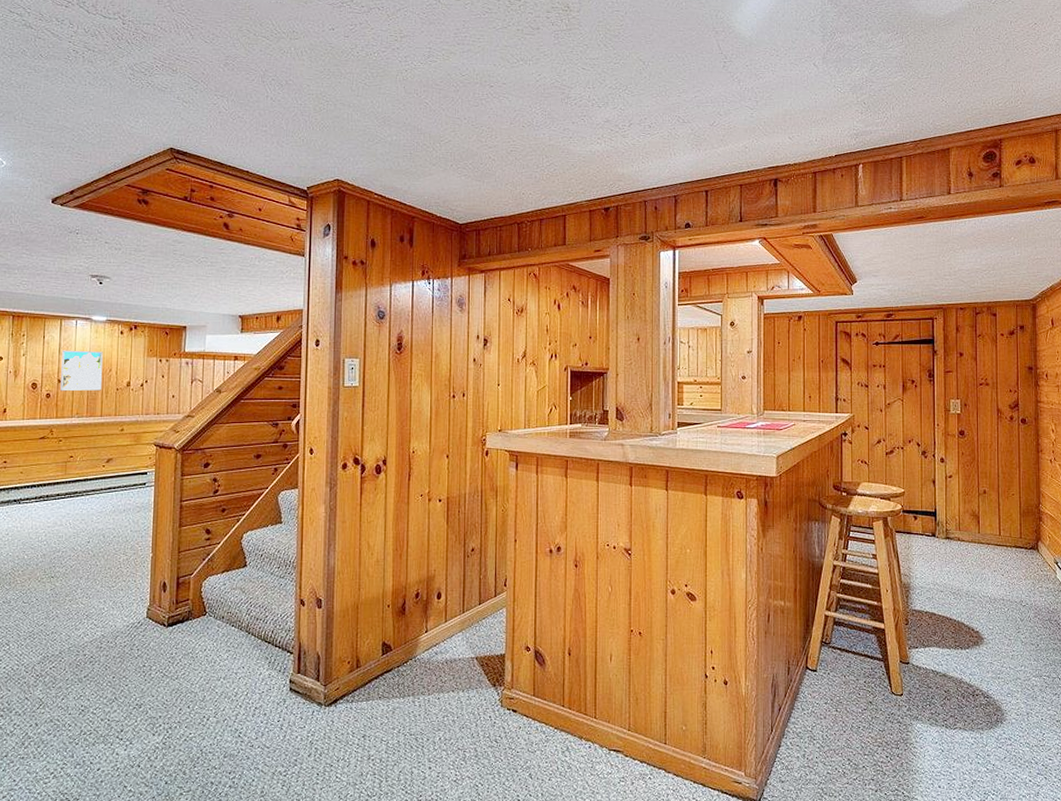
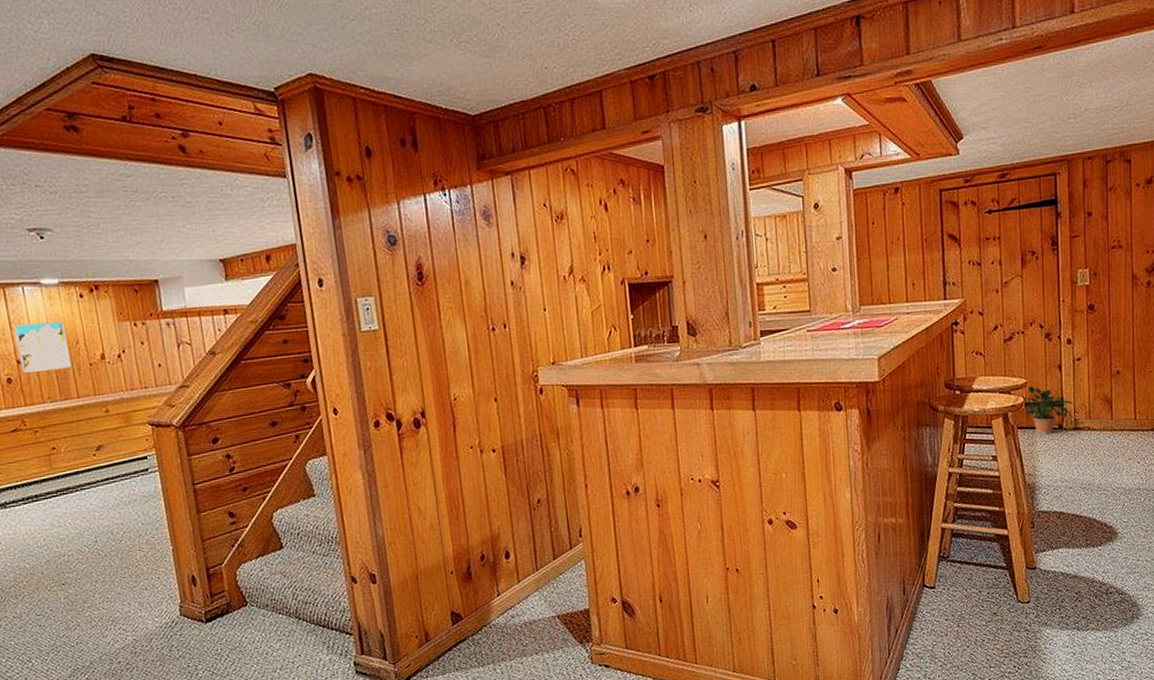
potted plant: none [900,496,945,540] -> present [1022,386,1074,435]

